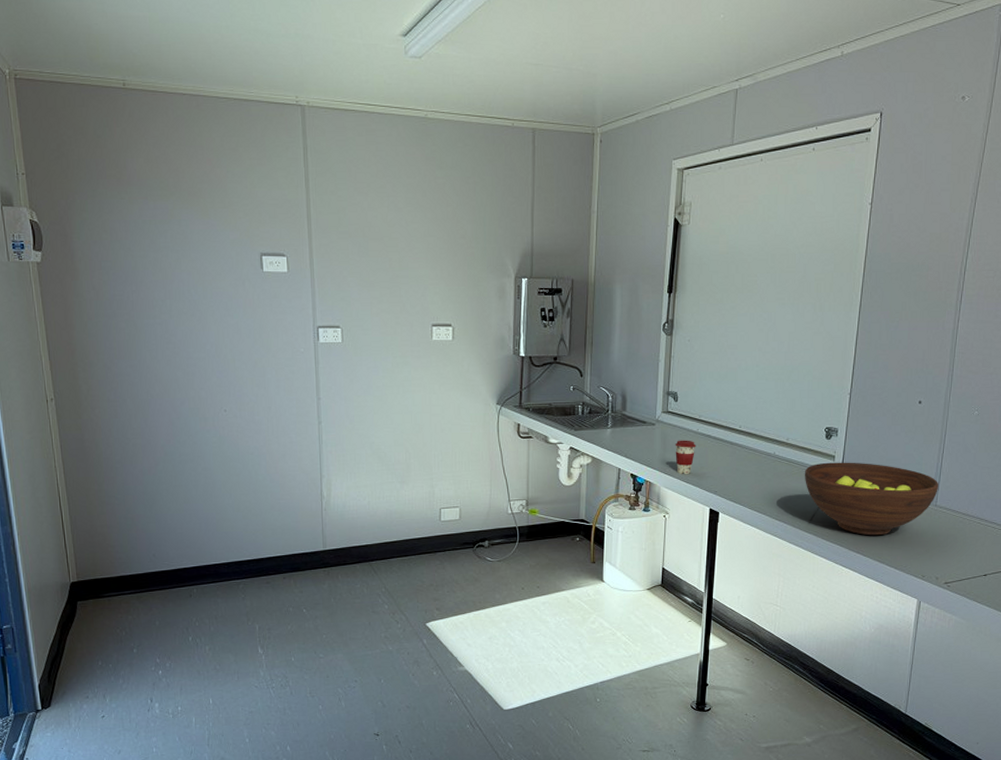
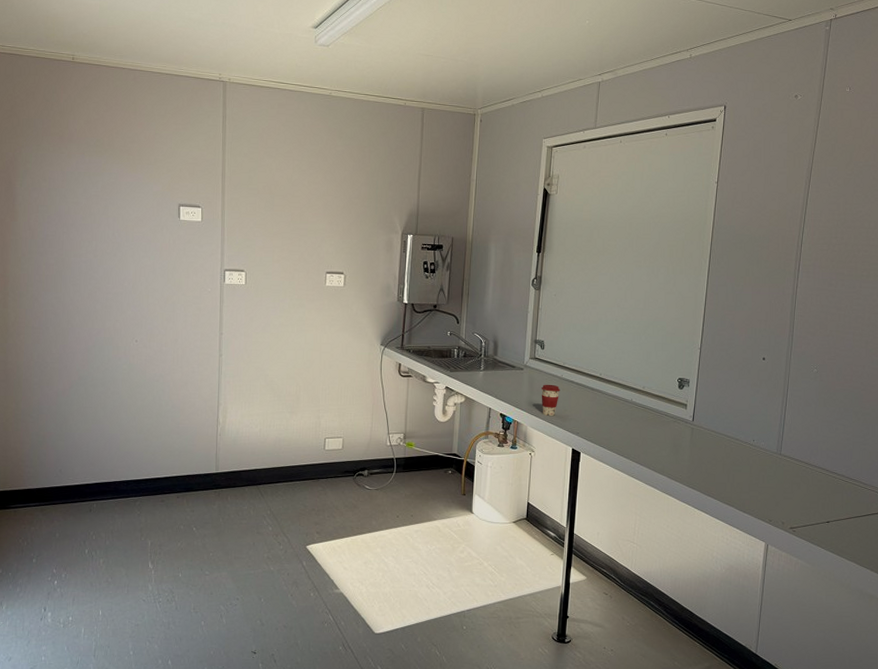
fruit bowl: present [804,462,938,536] -> none [659,410,782,481]

